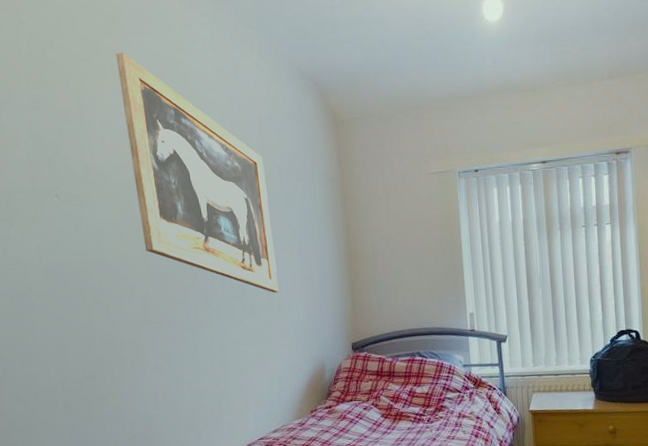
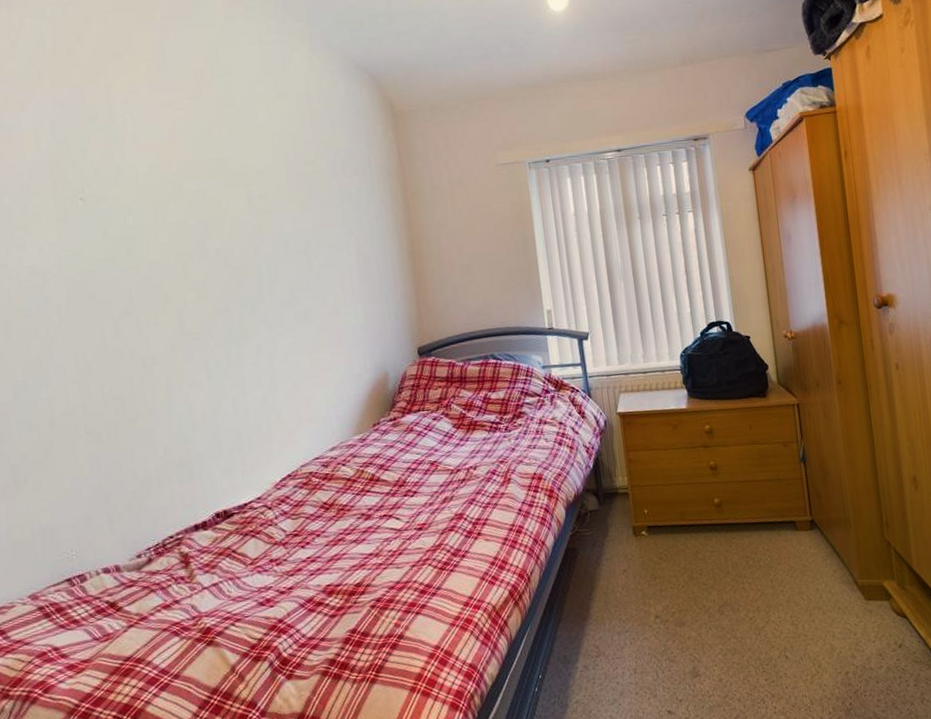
wall art: present [116,52,279,293] -> none [151,47,335,297]

